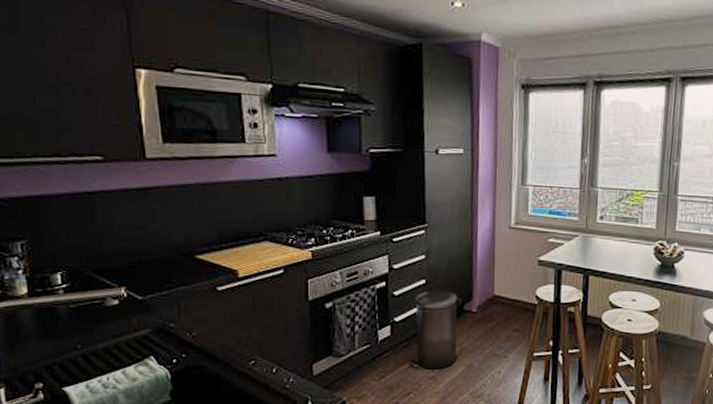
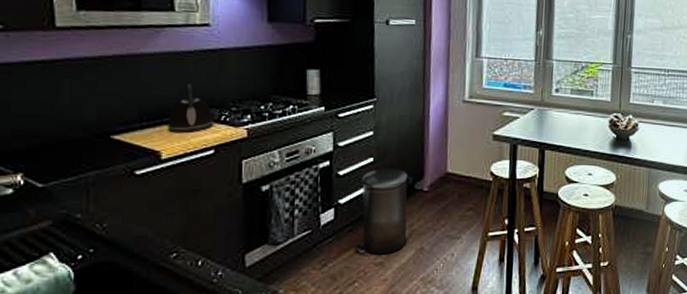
kettle: none [243,209,282,255] -> present [168,84,214,134]

